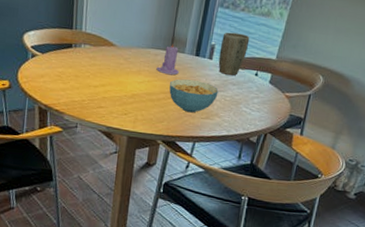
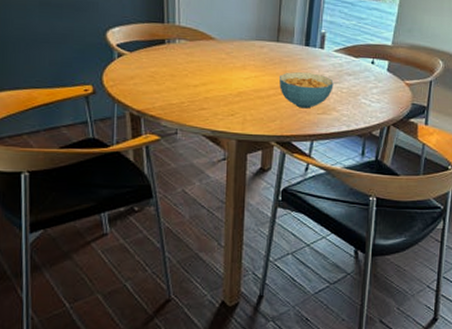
candle: present [156,42,179,76] -> none [263,33,288,69]
plant pot: present [218,32,250,75] -> none [331,18,362,65]

